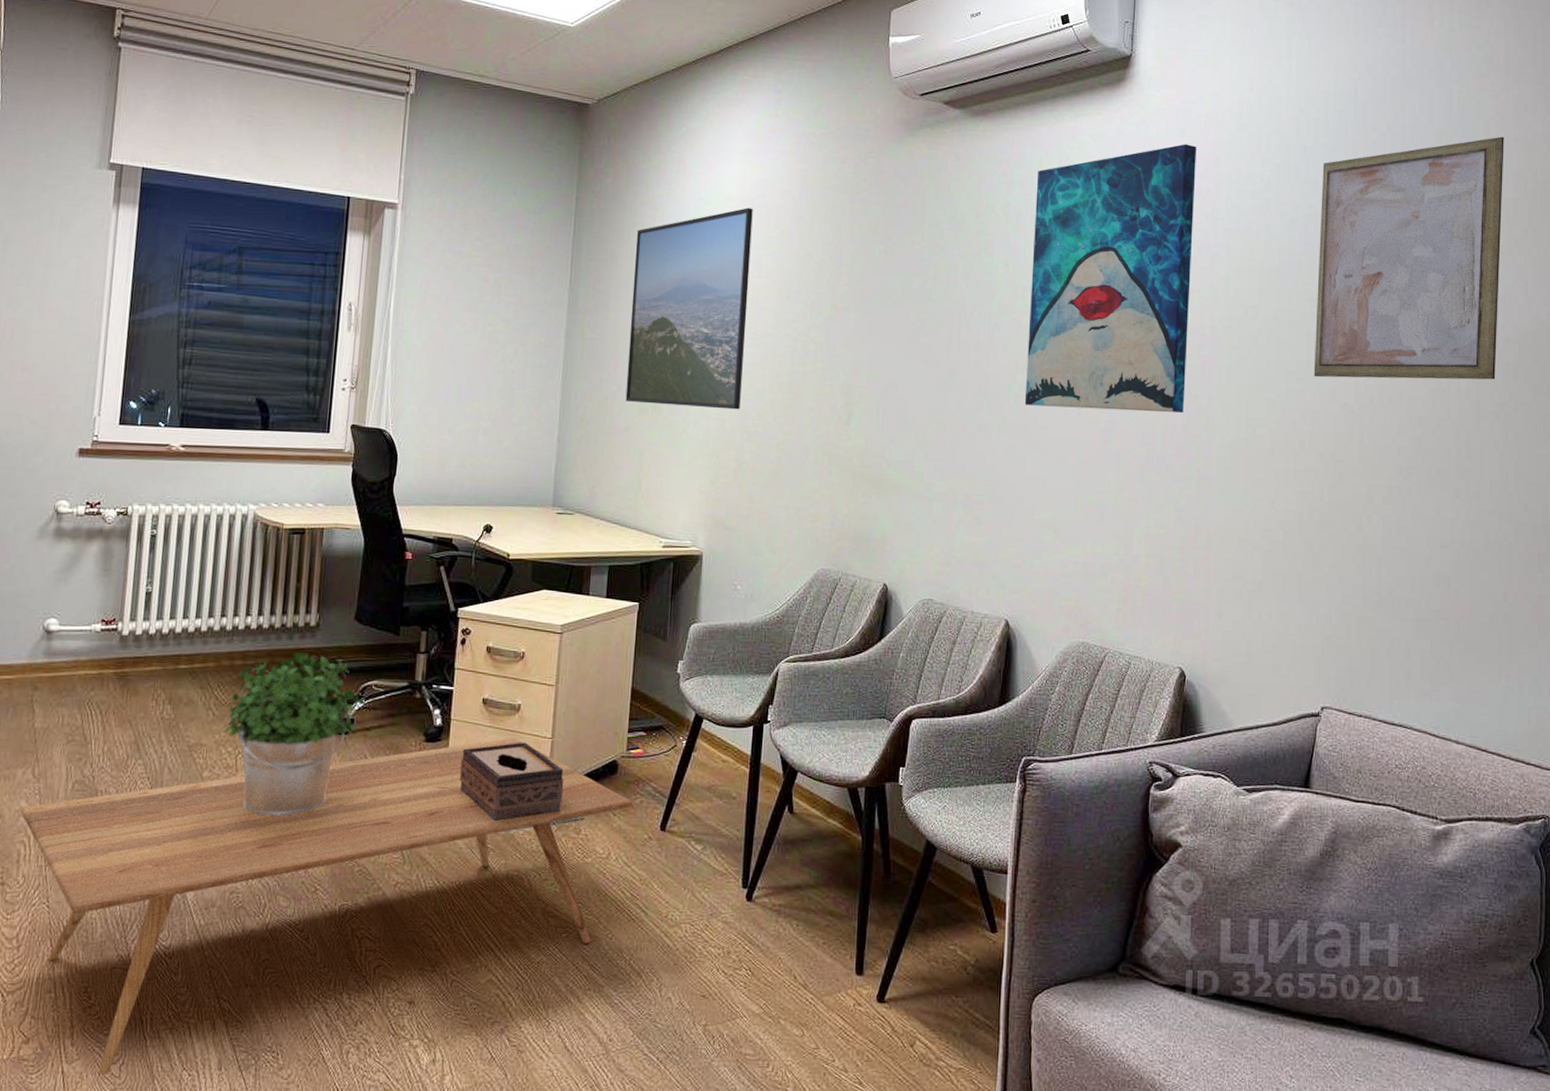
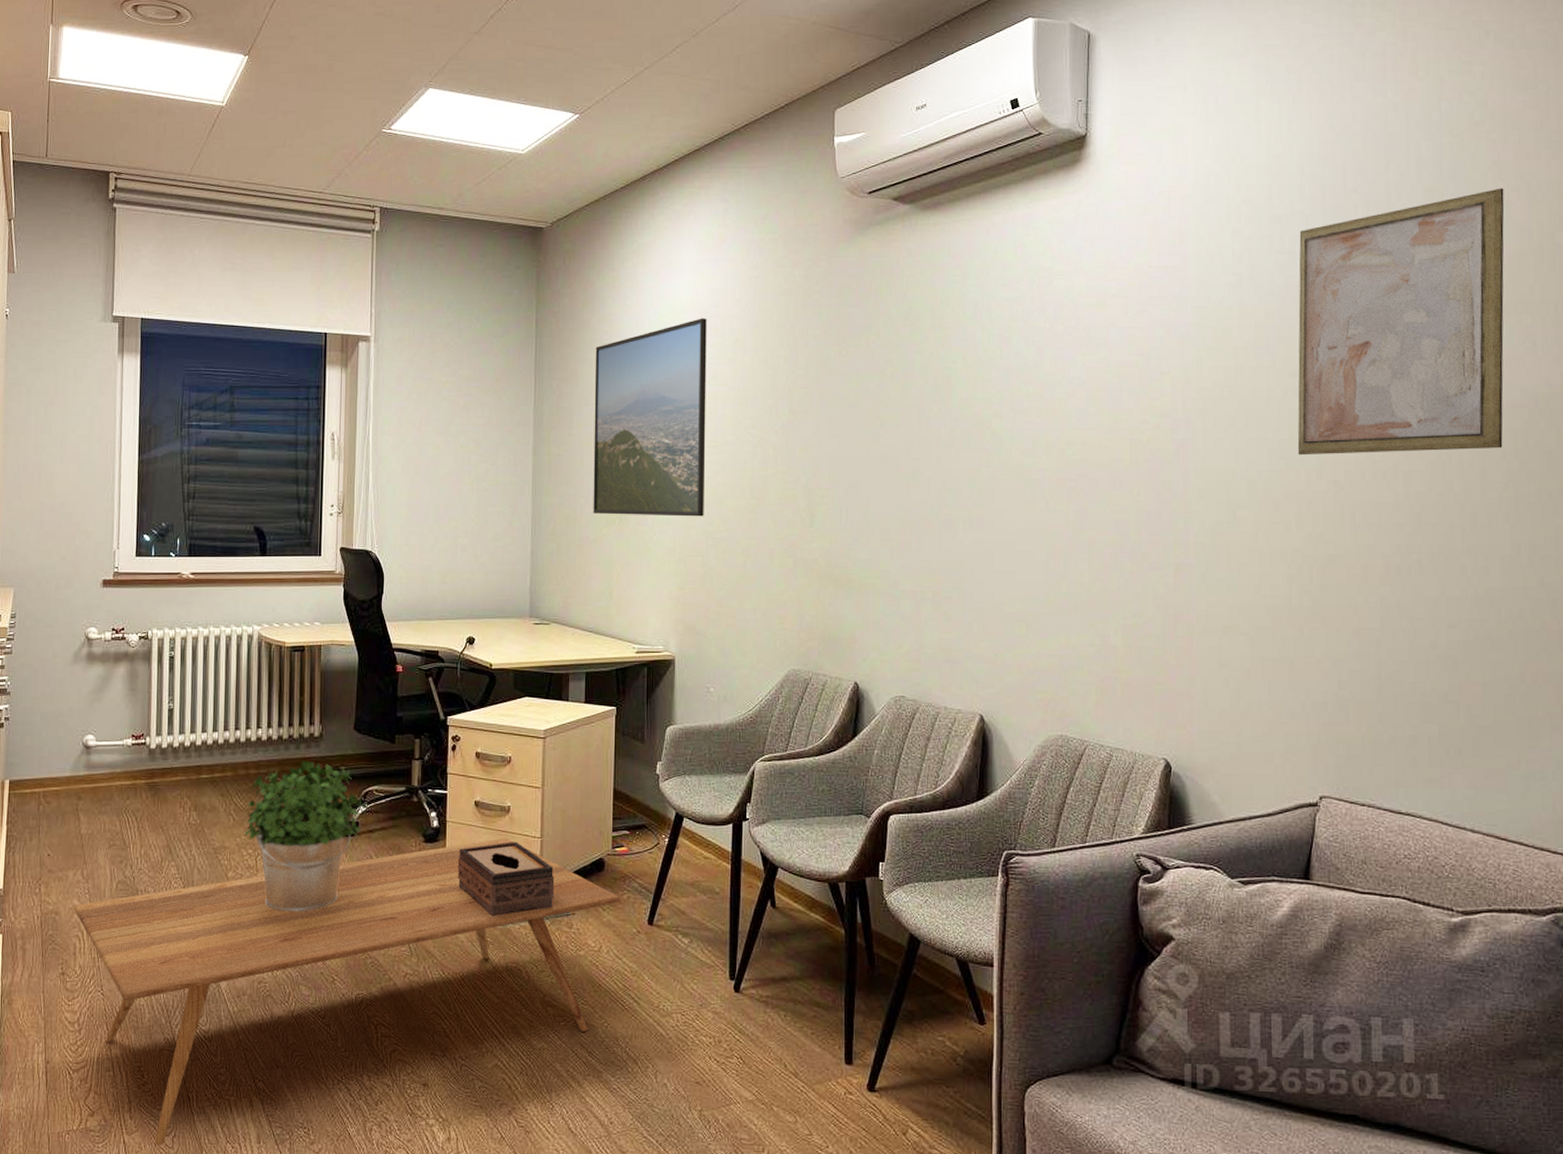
wall art: present [1024,144,1196,413] -> none [989,222,1161,500]

